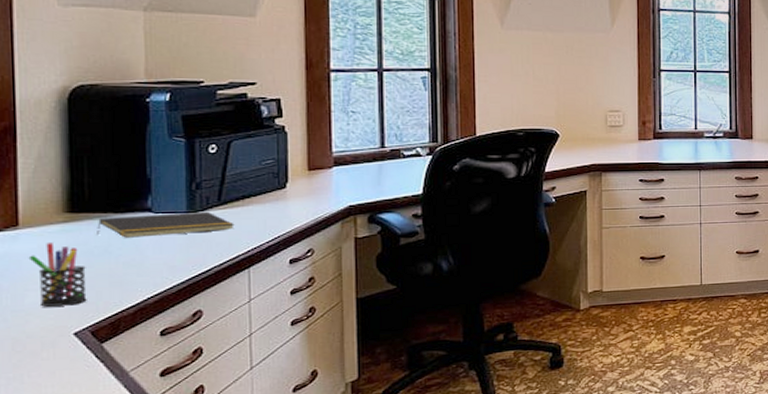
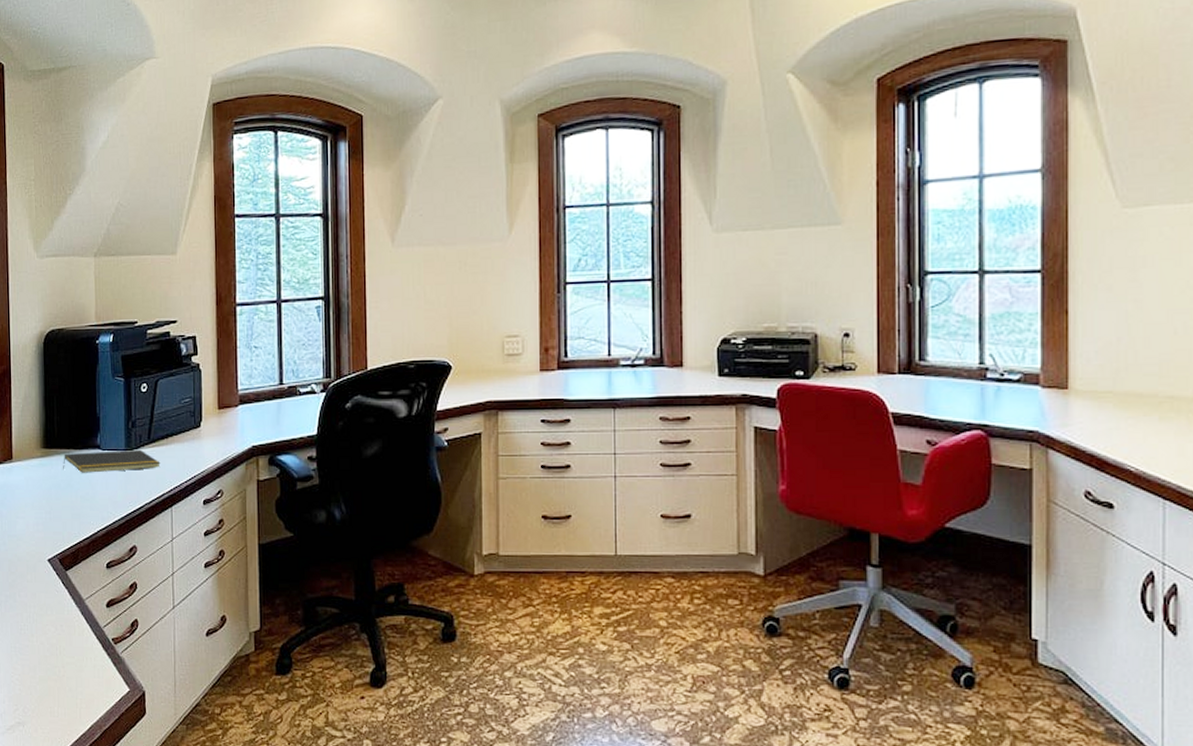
pen holder: present [28,243,87,307] -> none [19,475,56,534]

